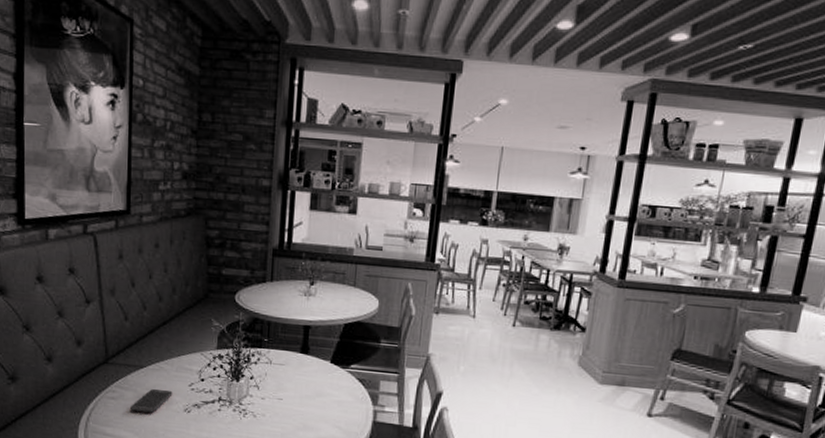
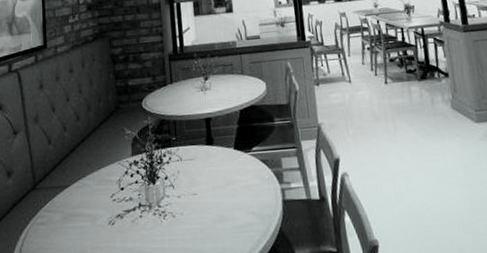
cell phone: present [130,389,173,413] -> none [59,206,97,233]

